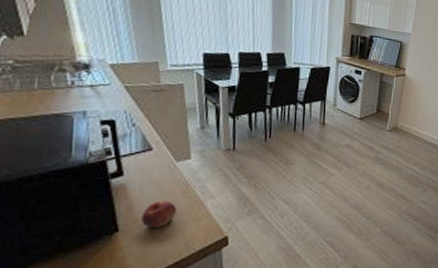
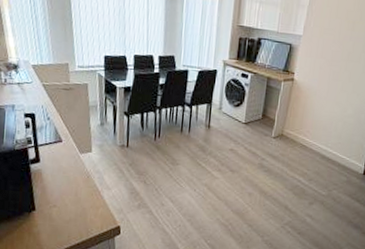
apple: present [141,200,177,229] -> none [52,187,80,212]

